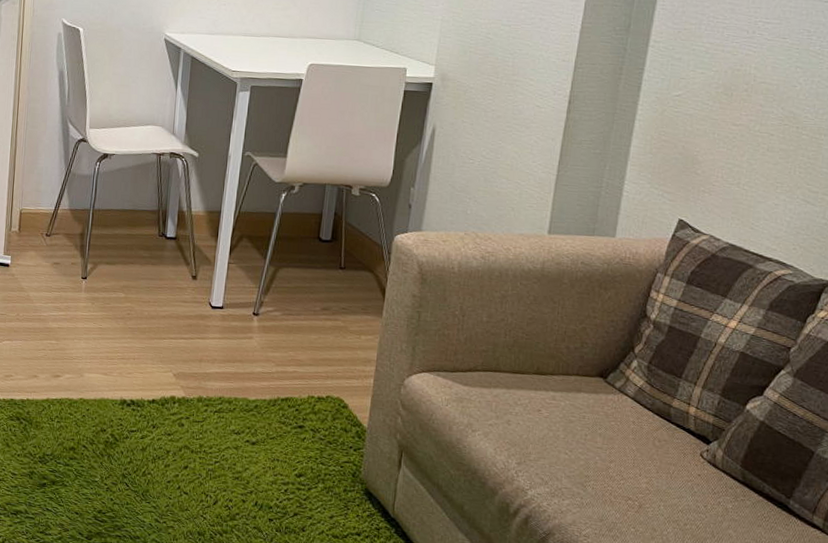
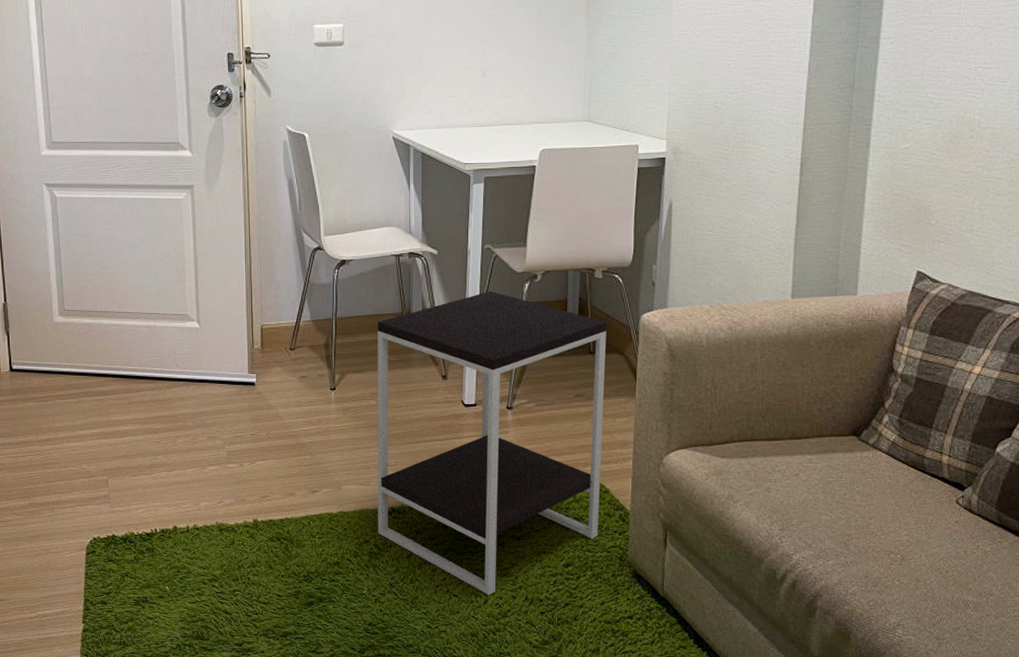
side table: none [116,198,360,496] -> present [377,291,607,595]

